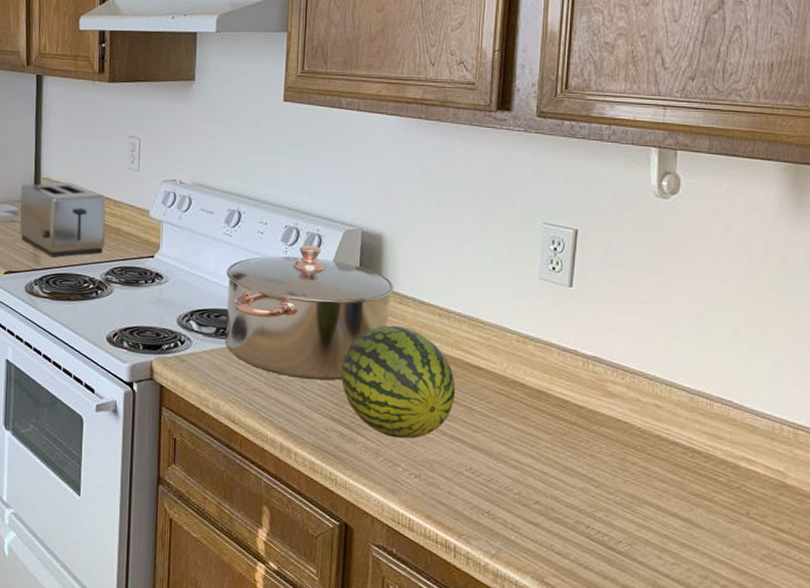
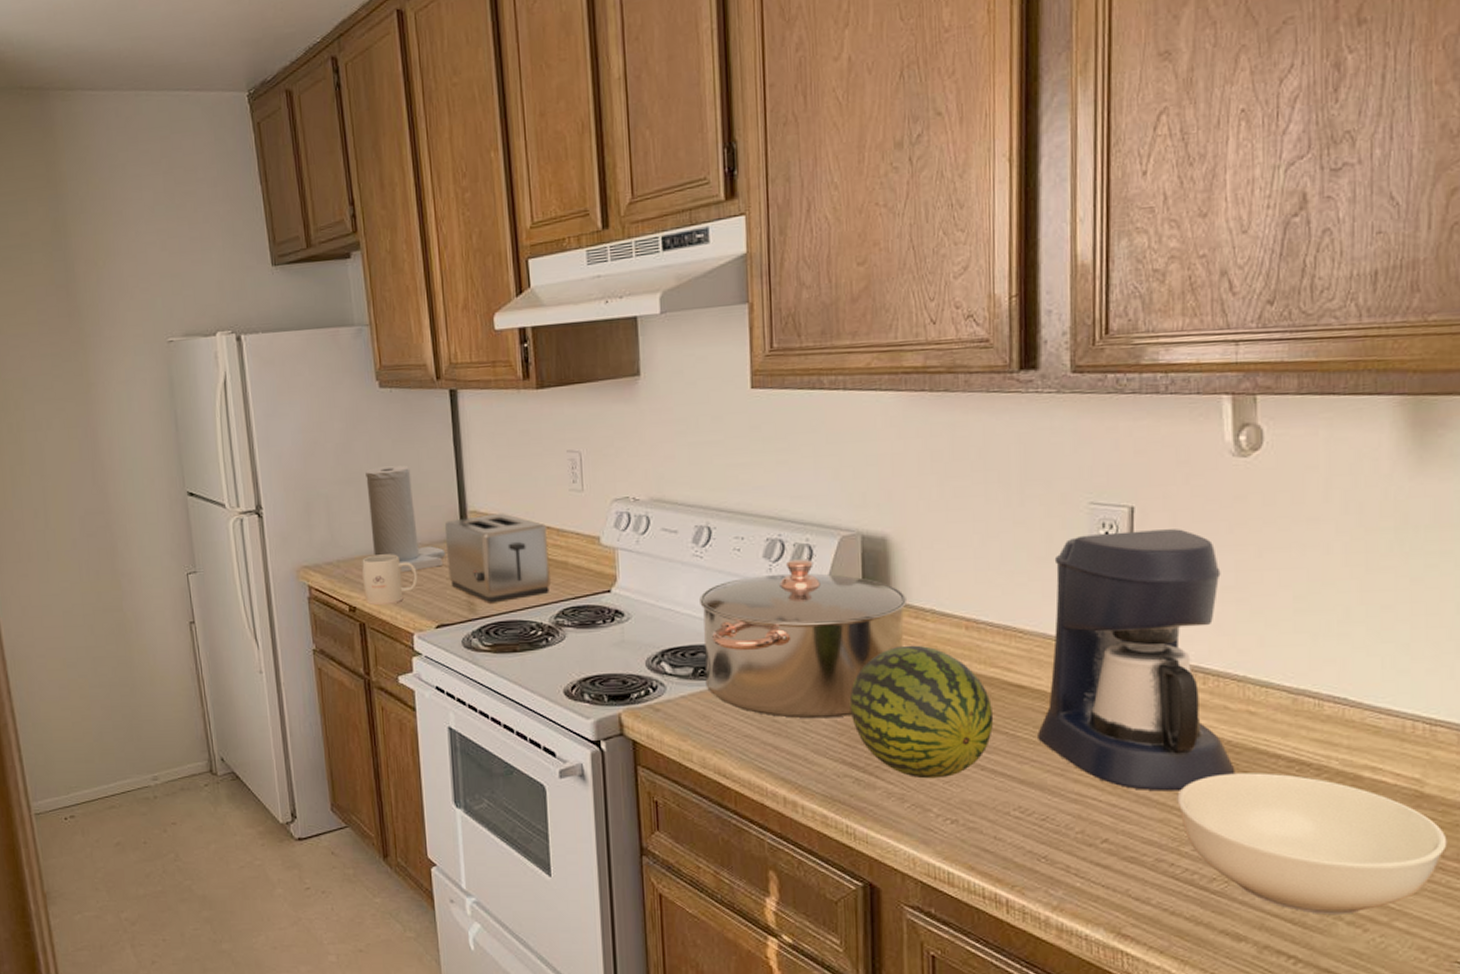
coffee maker: none [489,249,643,466] -> present [1038,529,1236,792]
bowl: none [595,454,802,579] -> present [1177,773,1447,914]

